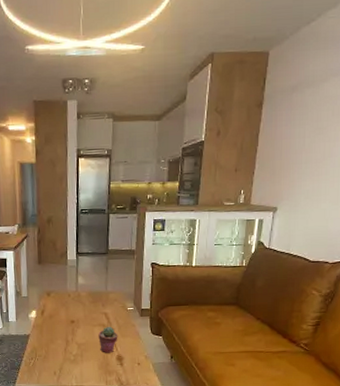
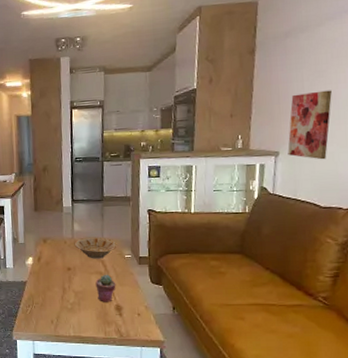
bowl: none [78,290,120,312] -> present [74,237,117,259]
wall art: none [285,148,329,216] -> present [287,90,332,160]

